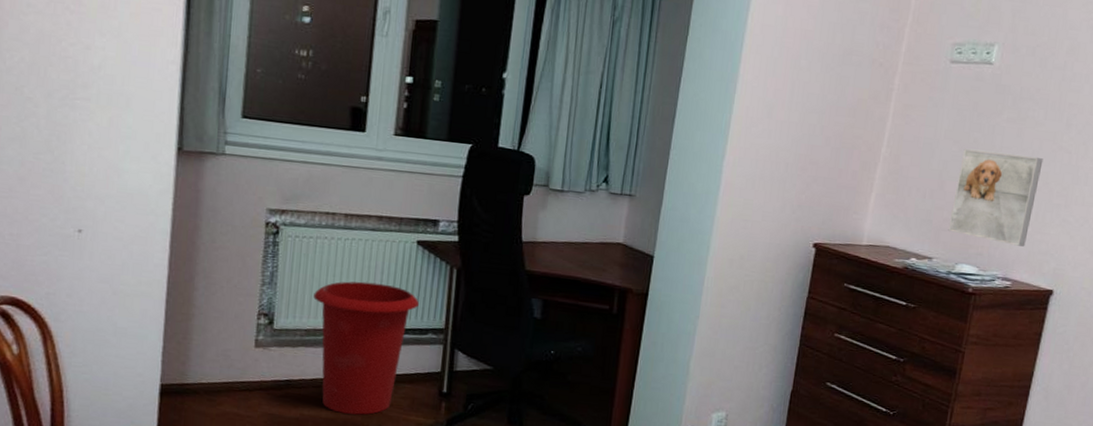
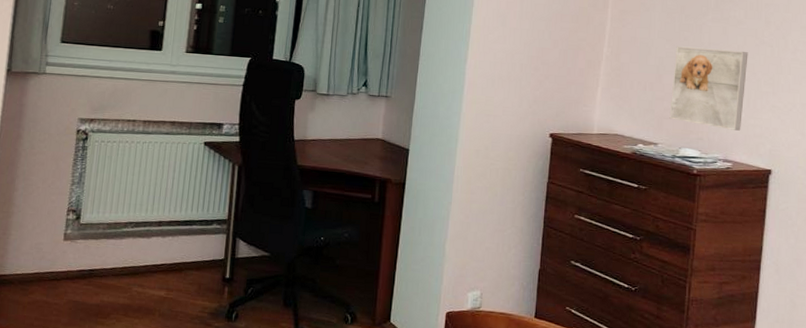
waste bin: present [313,281,419,415] -> none [115,179,205,301]

